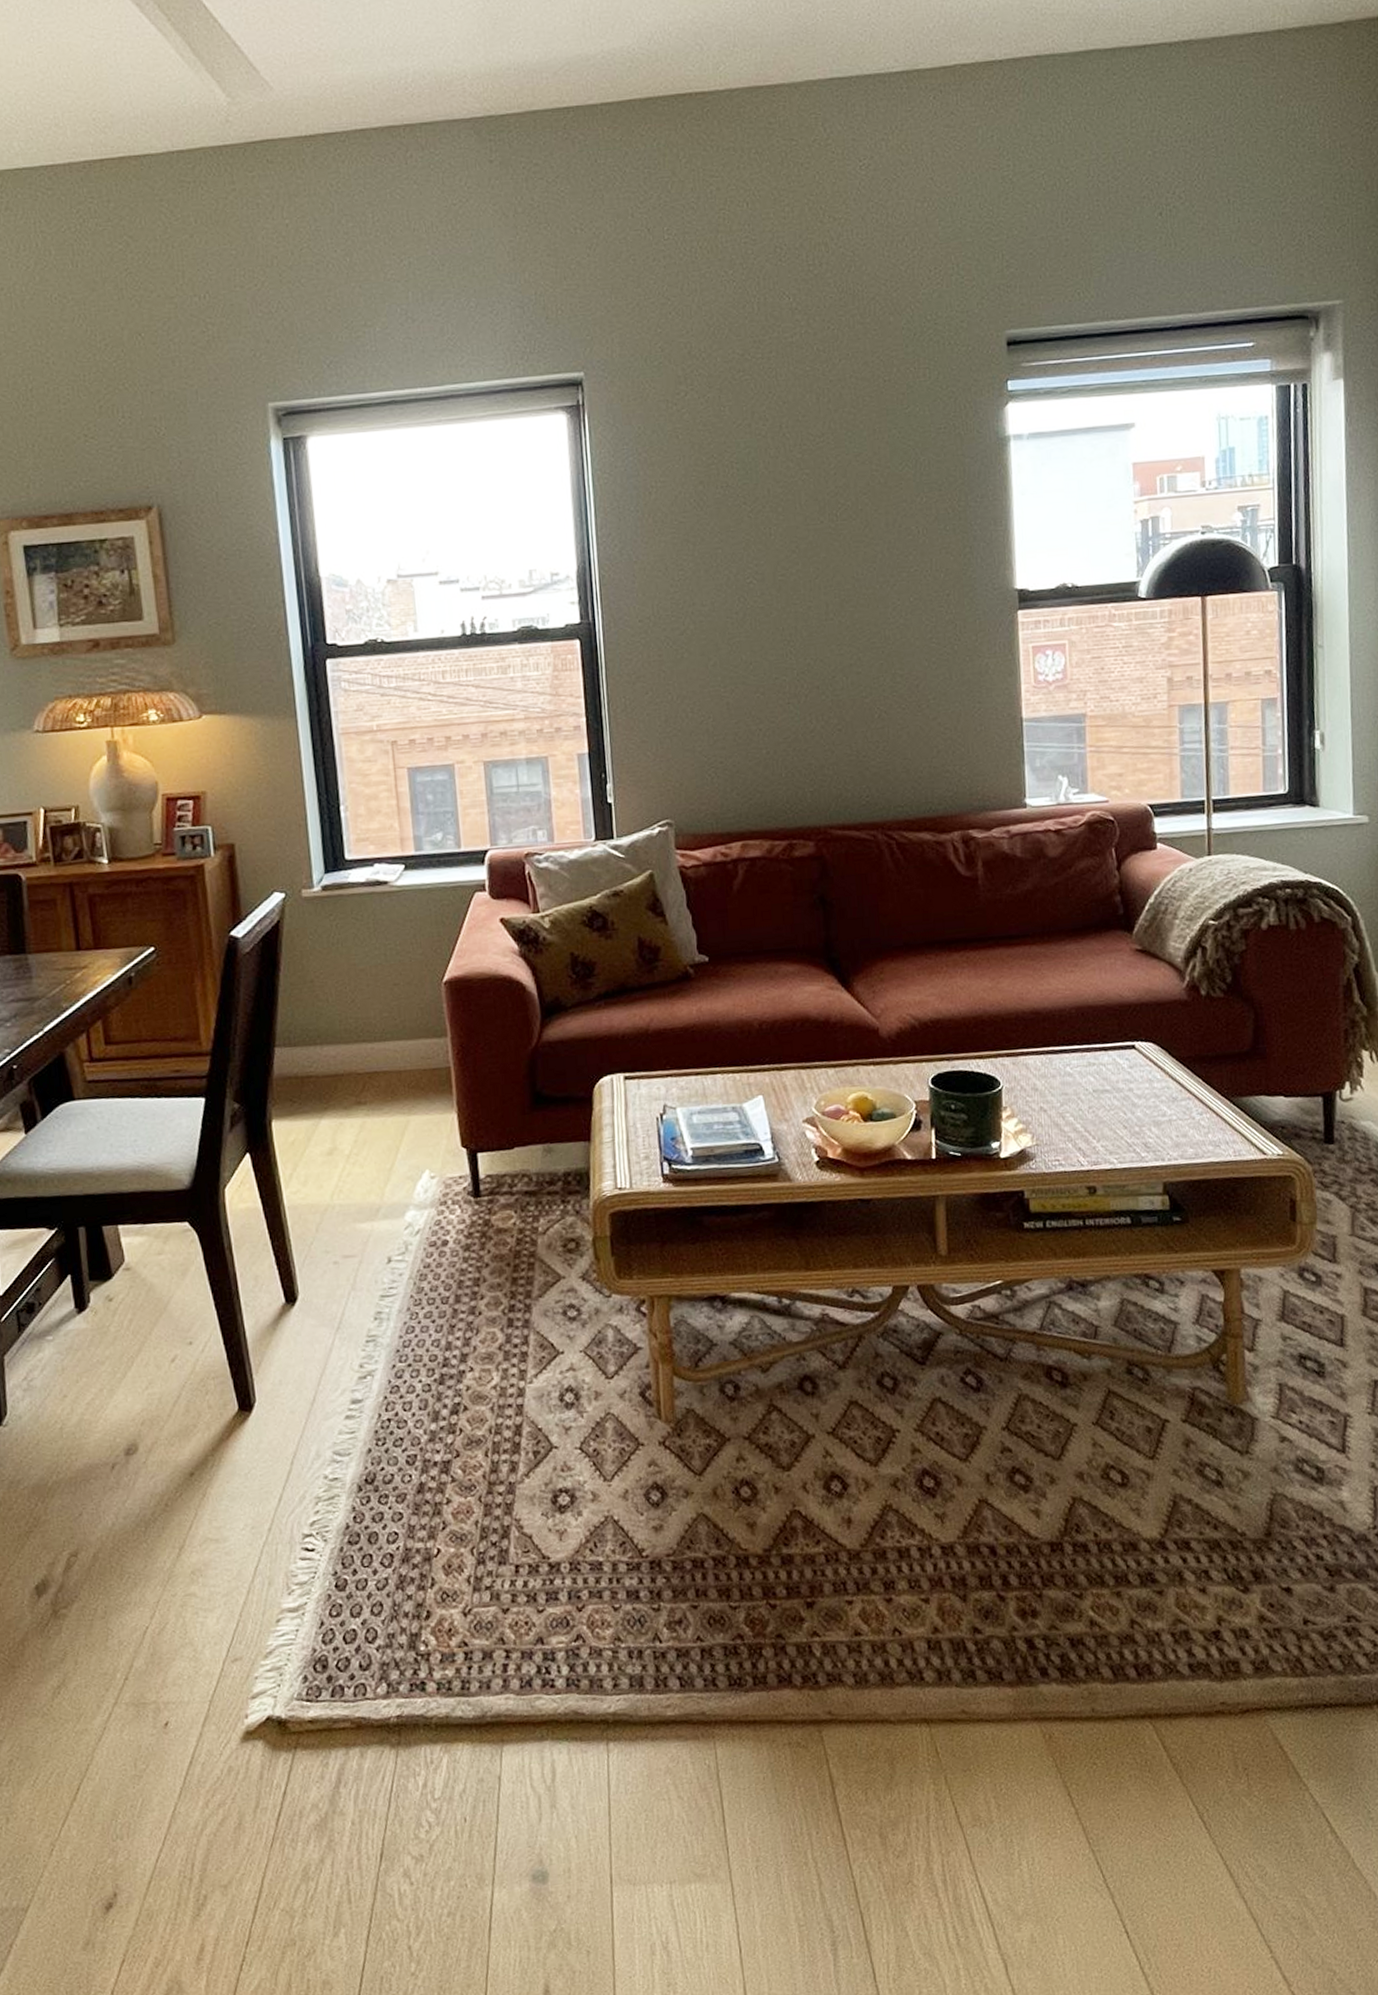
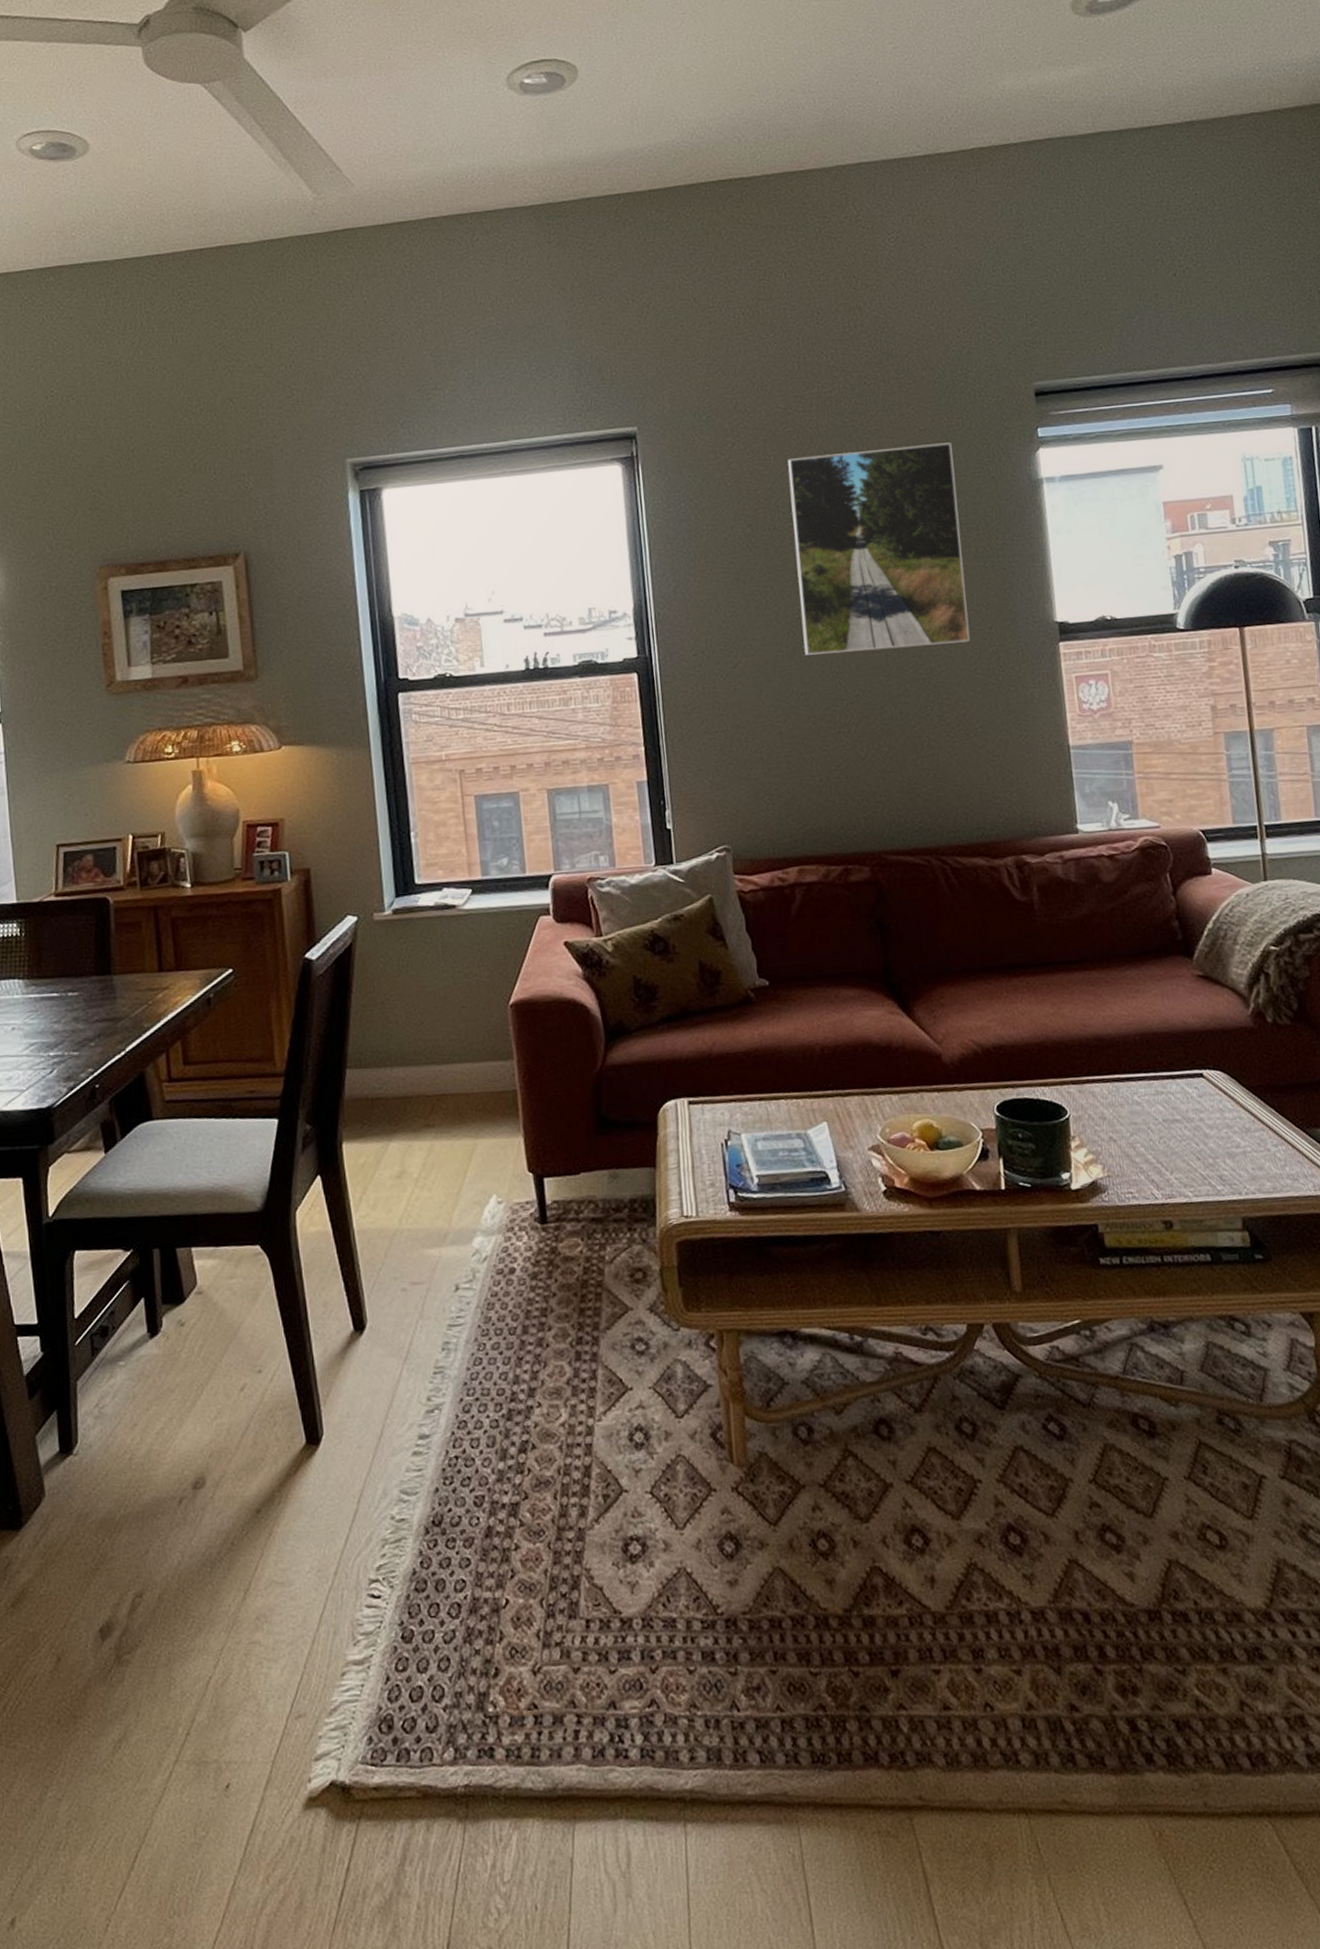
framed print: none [744,395,927,622] -> present [788,442,971,655]

